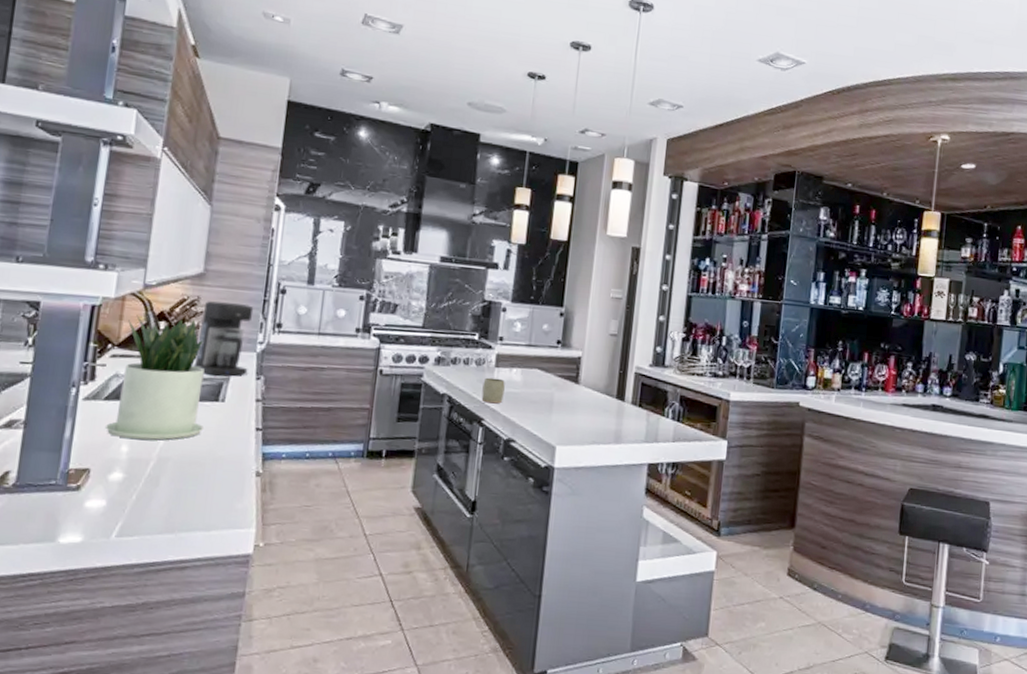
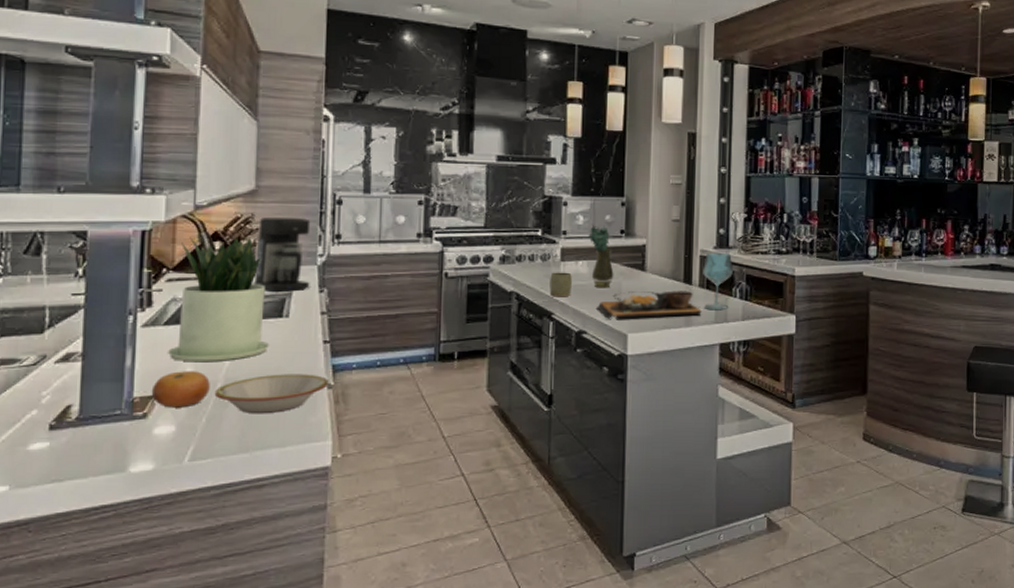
fruit: none [86,446,143,483] -> present [151,371,210,408]
bowl: none [146,457,258,496] -> present [214,374,329,414]
vase: none [524,331,547,398] -> present [588,223,614,288]
platter: none [527,403,632,434] -> present [597,291,702,320]
wine glass: none [635,370,668,430] -> present [703,252,733,311]

